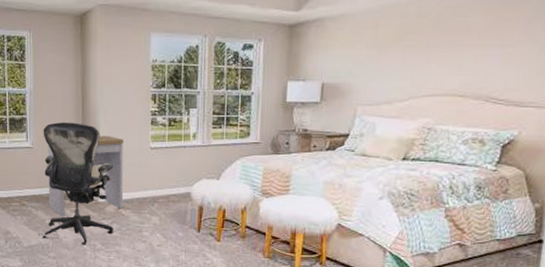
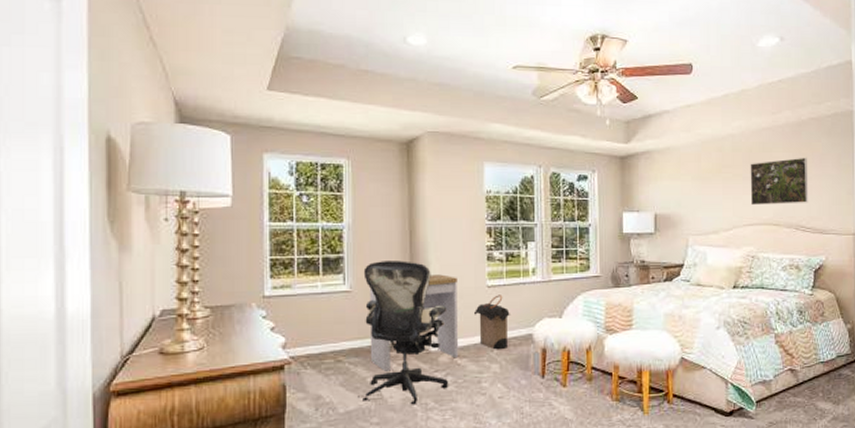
laundry hamper: none [137,156,172,205] -> present [473,295,511,350]
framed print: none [433,21,510,76] -> present [750,157,809,206]

